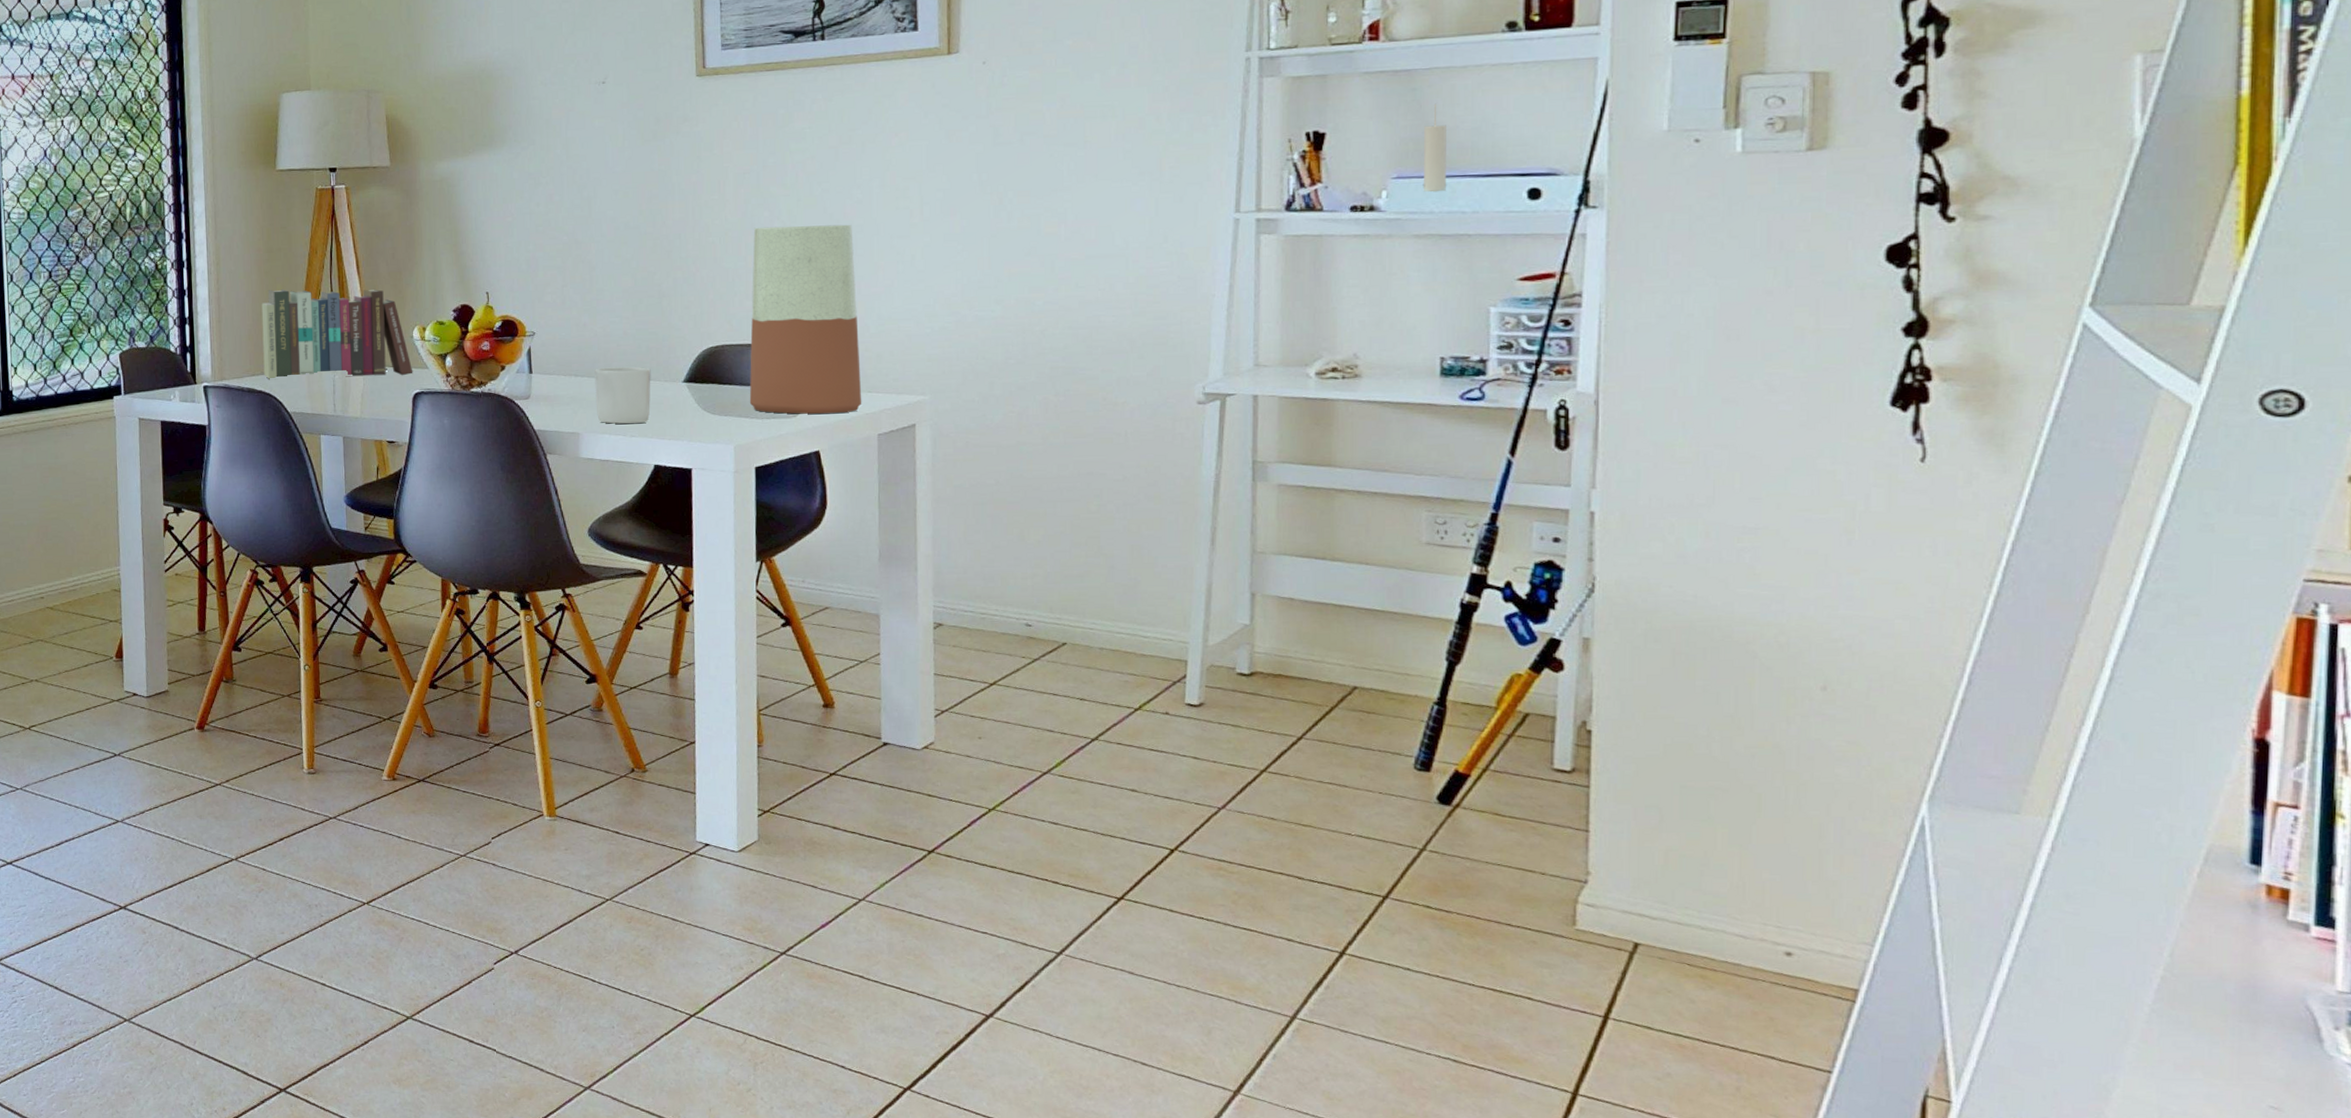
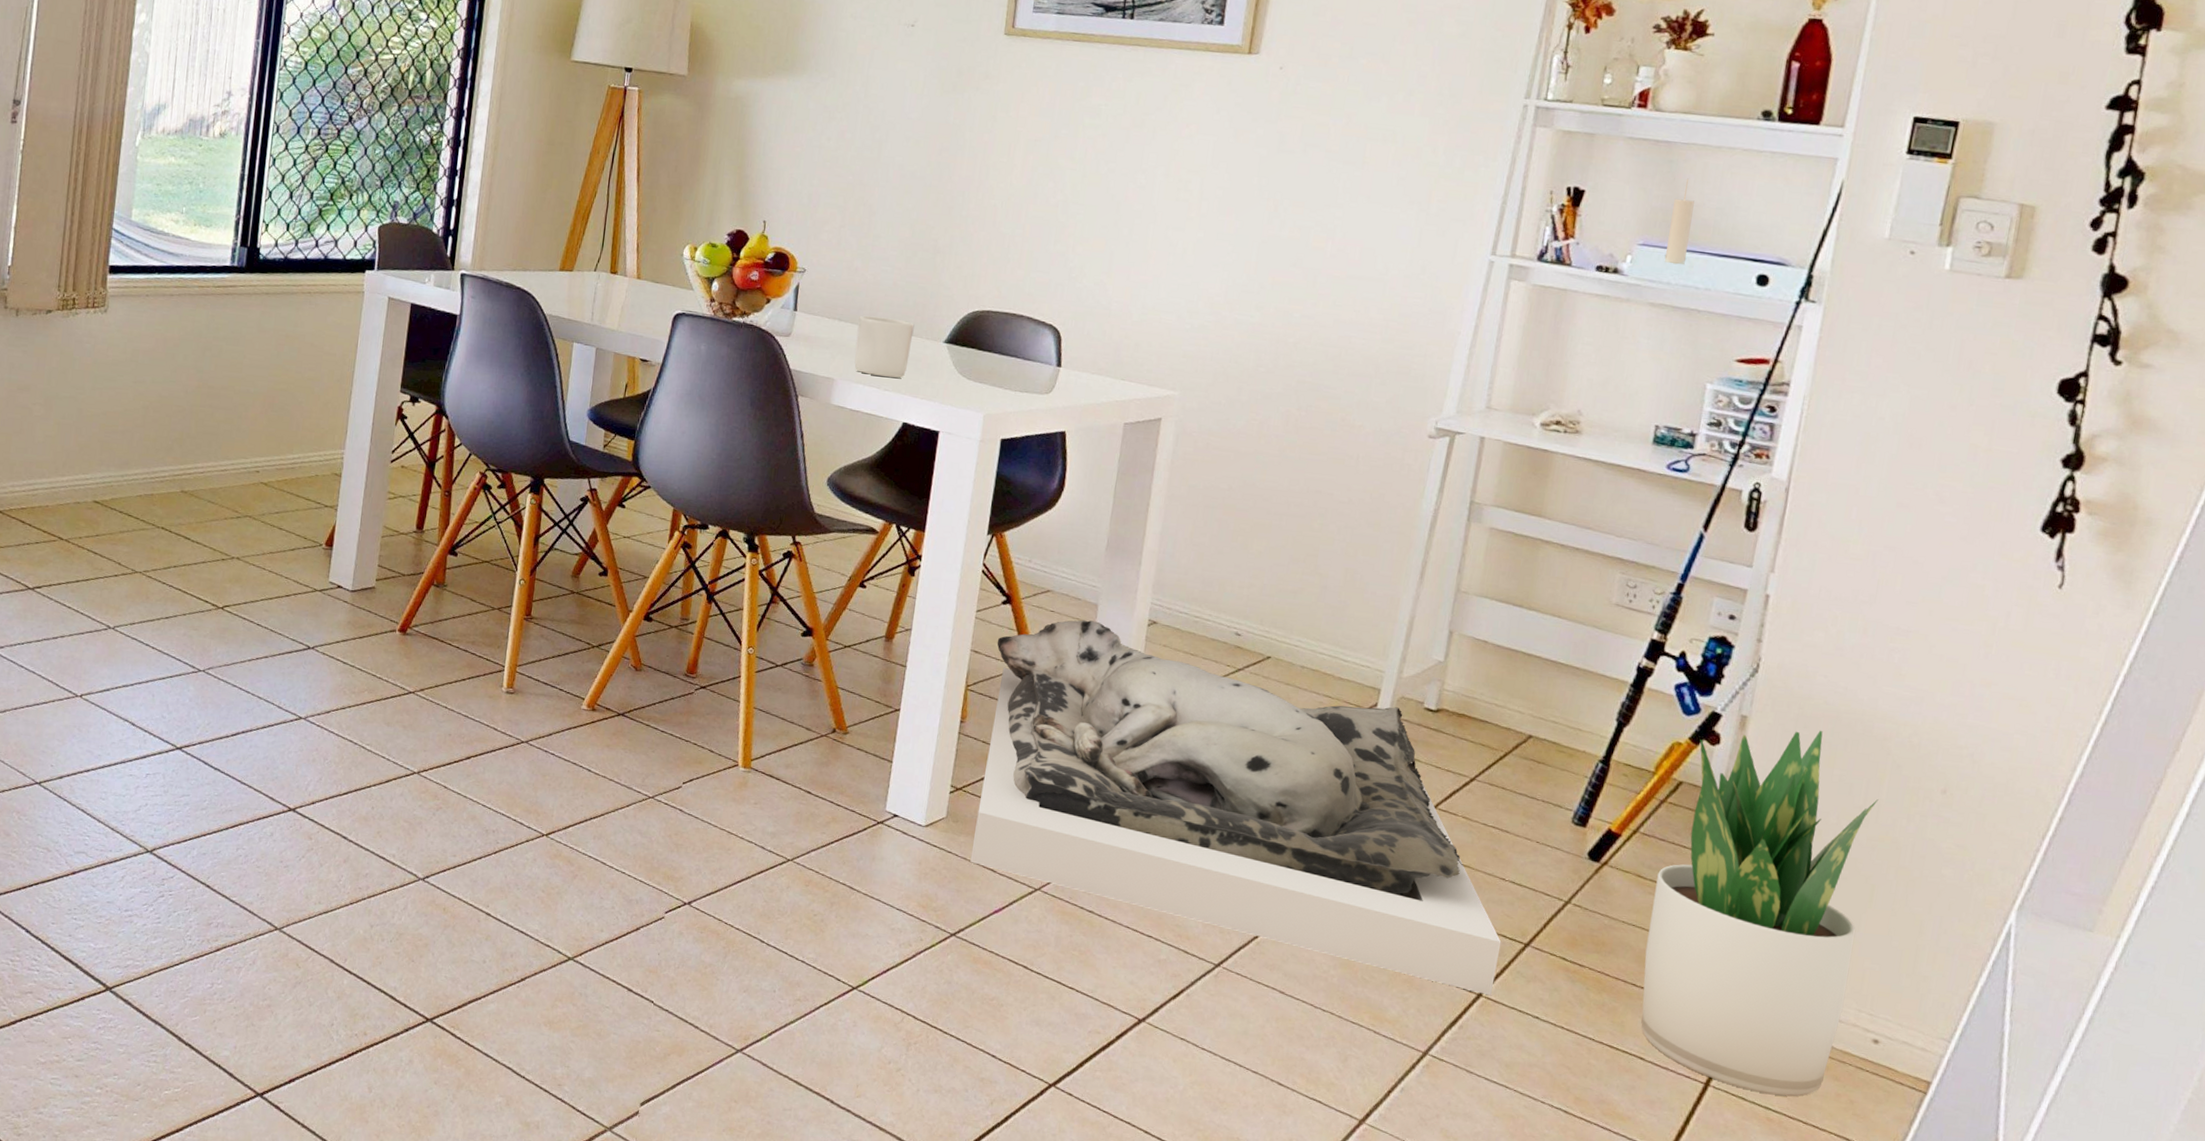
books: present [261,289,413,379] -> none [525,184,678,294]
vase: present [749,224,862,414] -> none [1005,197,1131,397]
dog bed: none [782,631,1357,953] -> present [970,620,1502,996]
planter: none [1516,642,1751,1021] -> present [1641,730,1879,1097]

